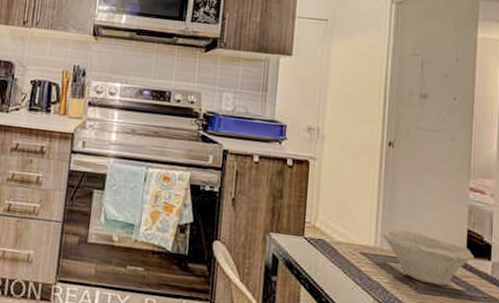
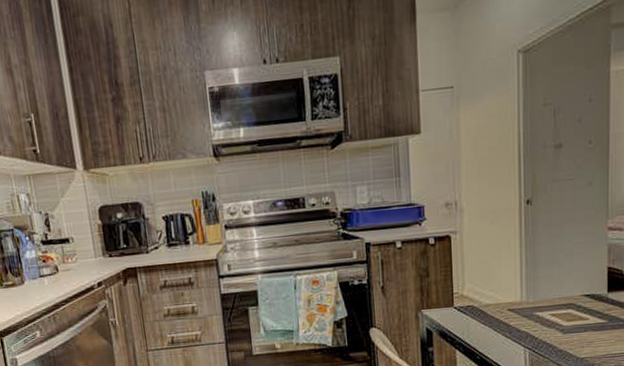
bowl: present [381,229,475,286] -> none [526,280,615,324]

